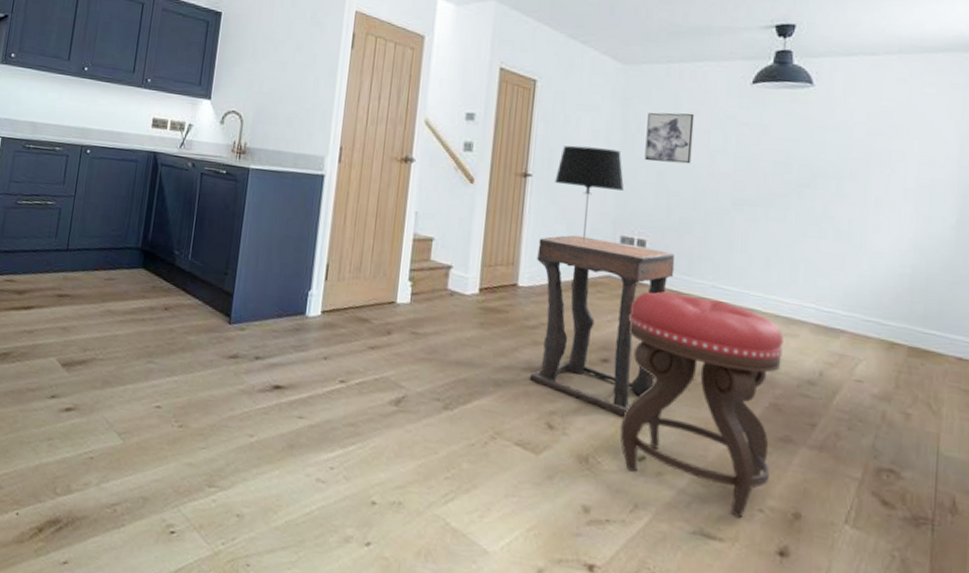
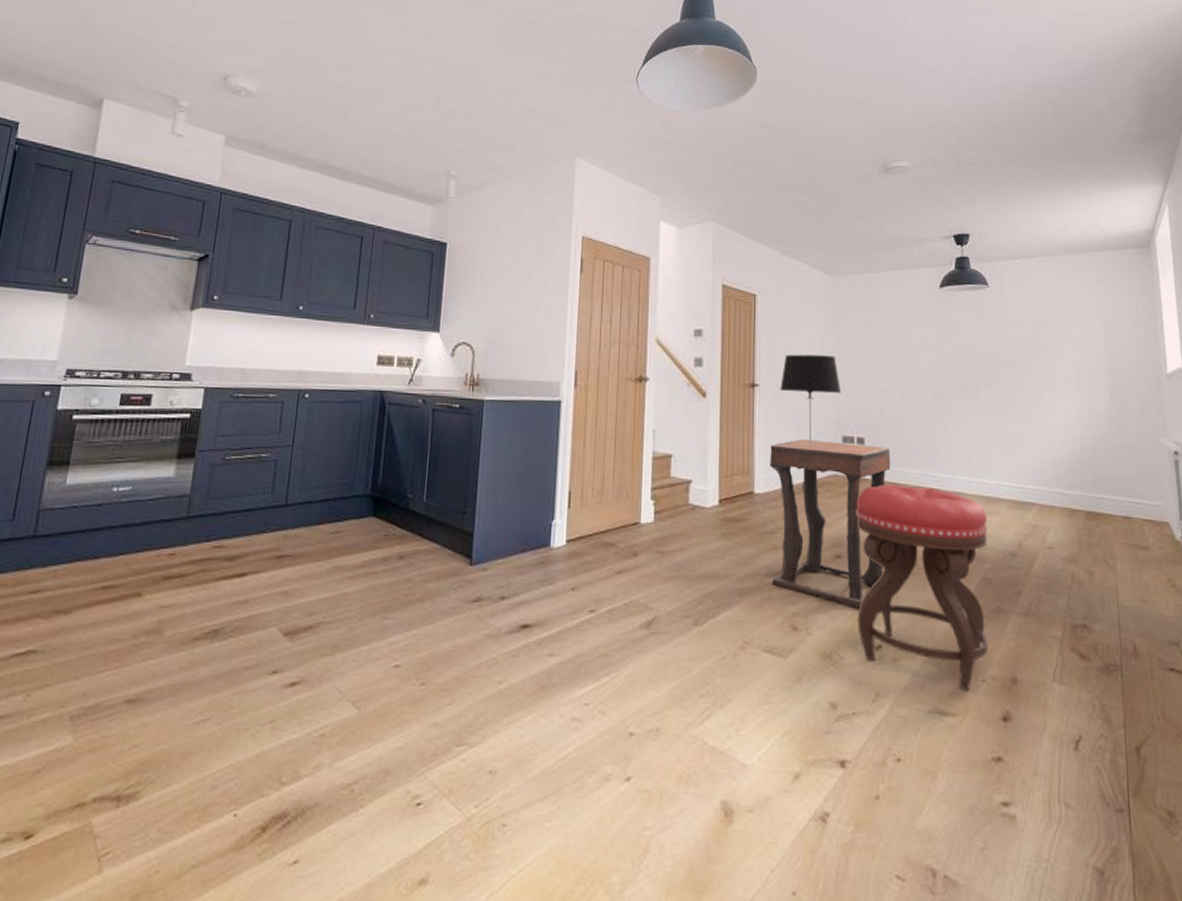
wall art: present [644,112,695,164] -> none [856,317,896,364]

